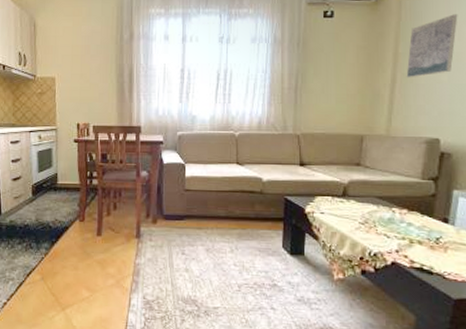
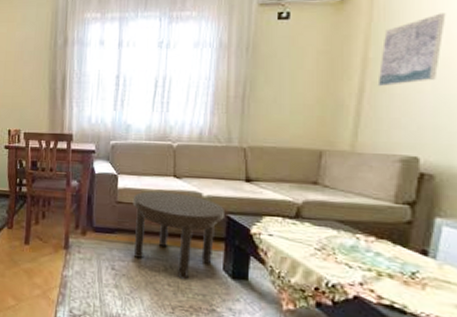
side table: none [199,178,283,259] -> present [132,191,226,280]

